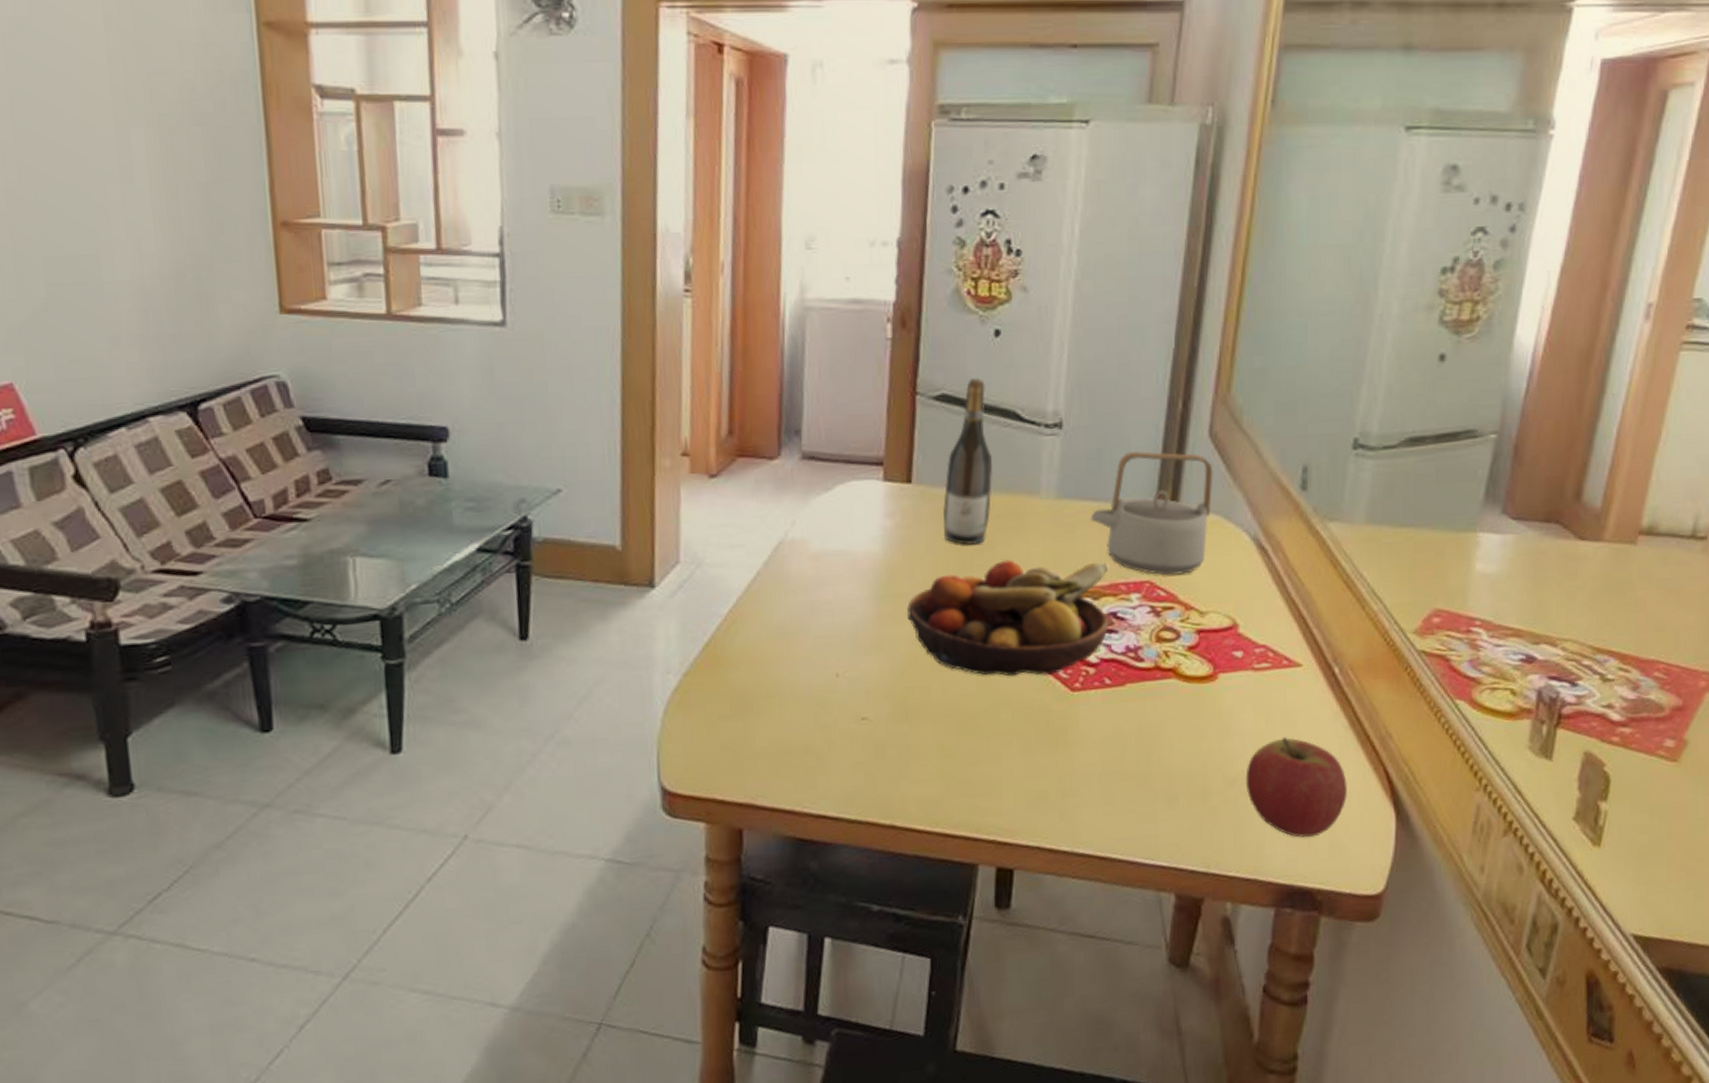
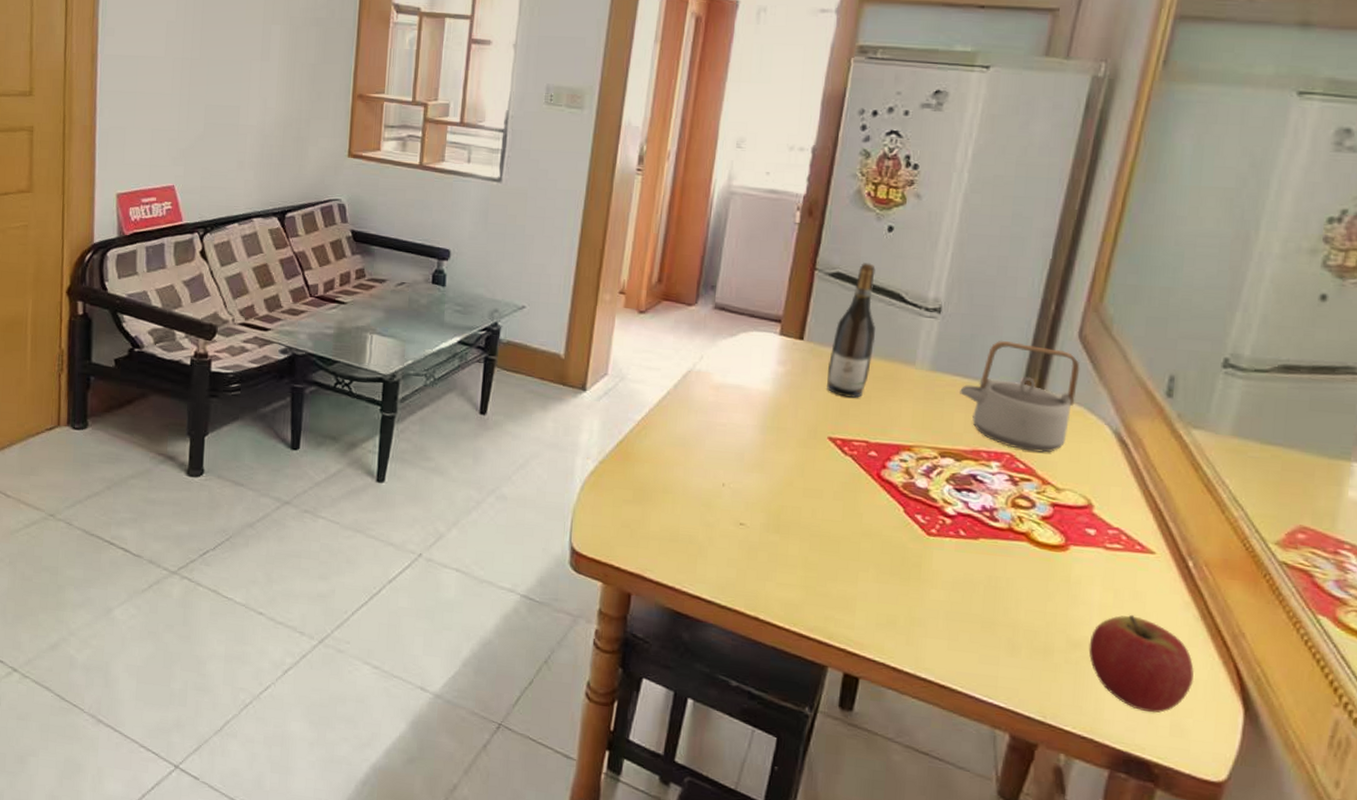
fruit bowl: present [907,559,1108,677] -> none [788,414,971,518]

